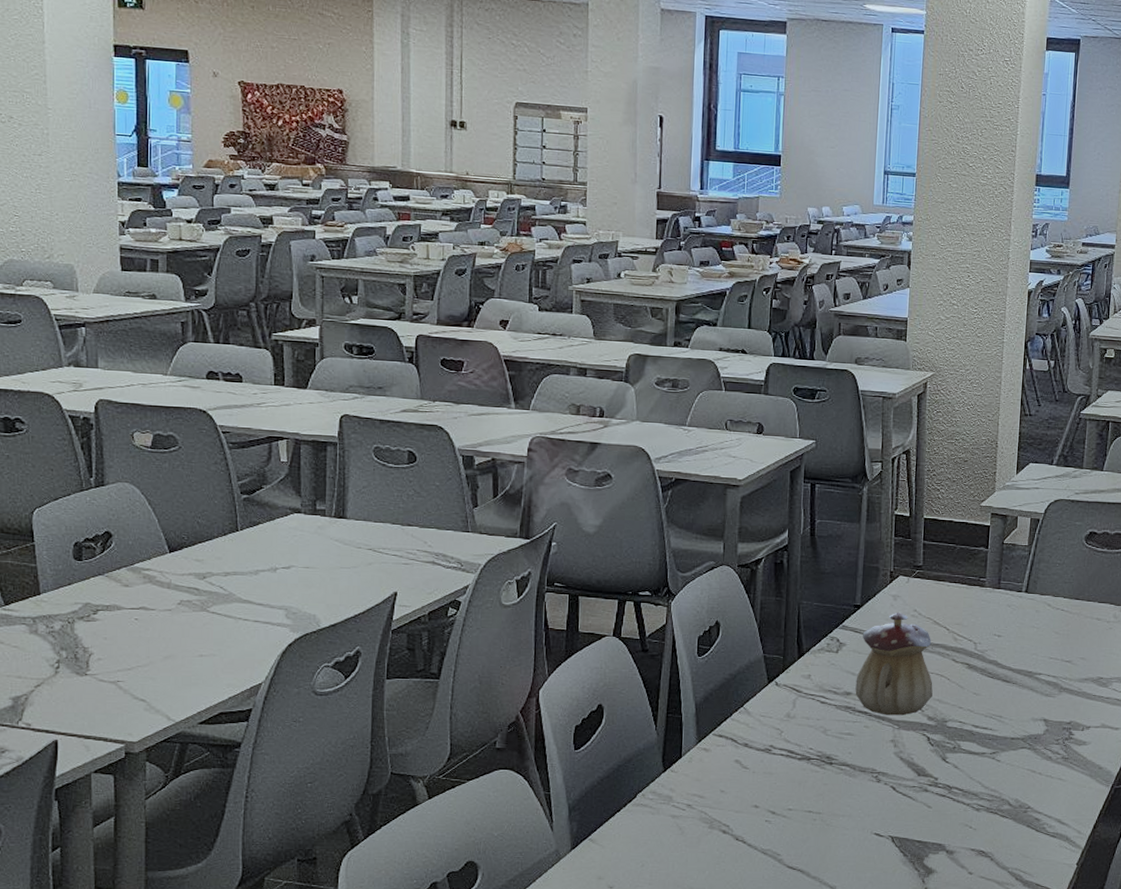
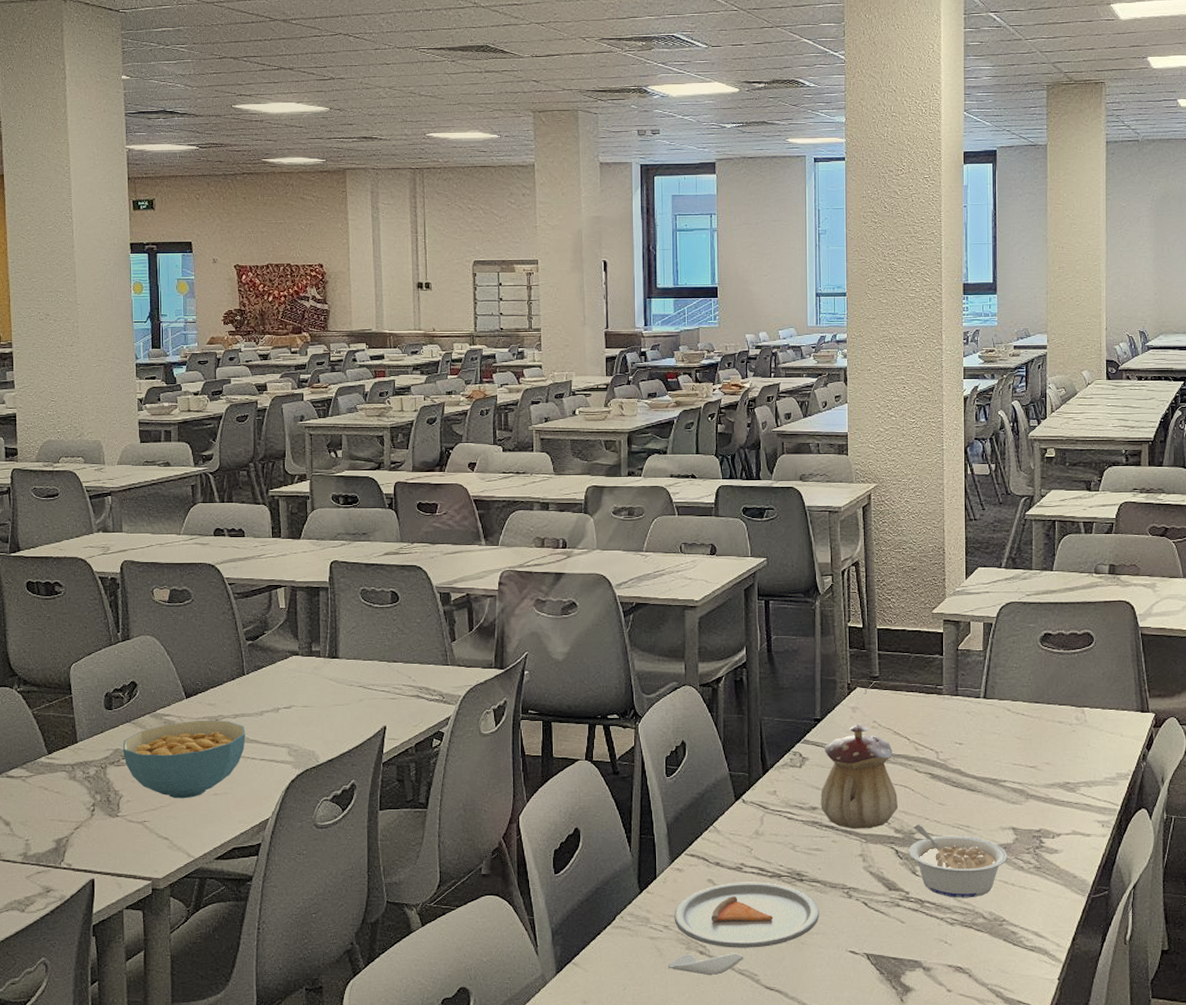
cereal bowl: none [93,576,238,659] -> present [122,720,246,799]
dinner plate: none [688,763,847,855] -> present [668,882,820,976]
legume: none [940,712,1037,785] -> present [908,824,1007,898]

